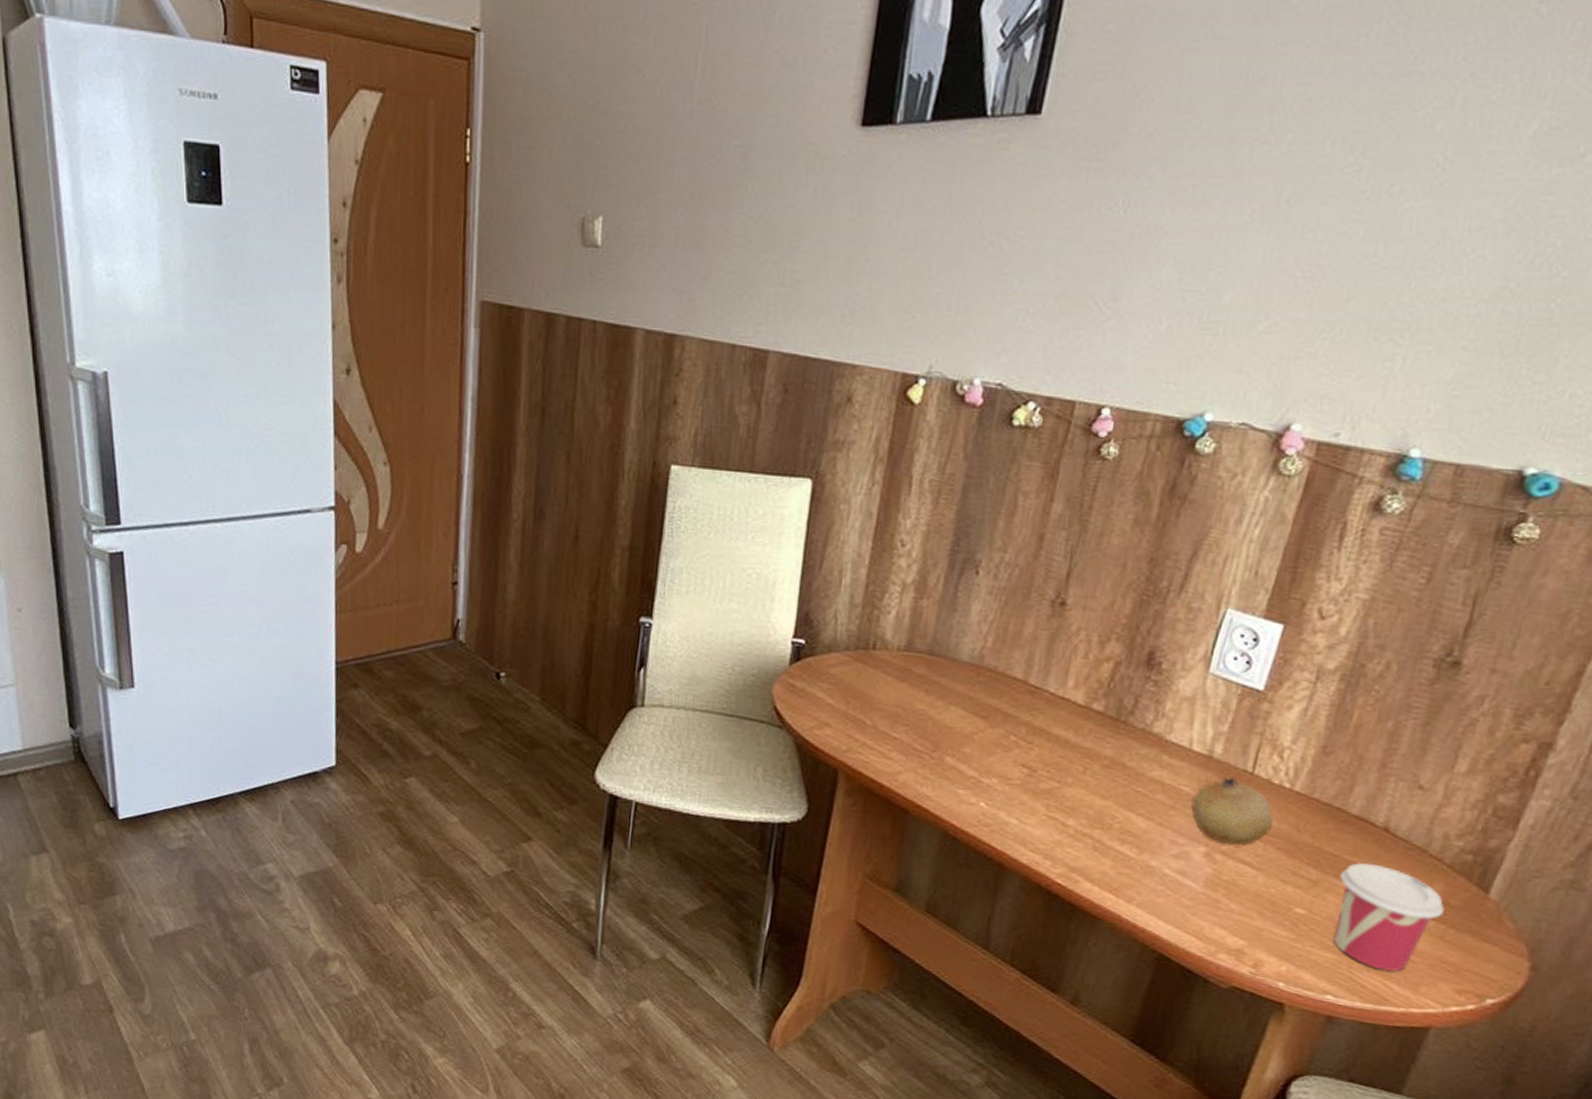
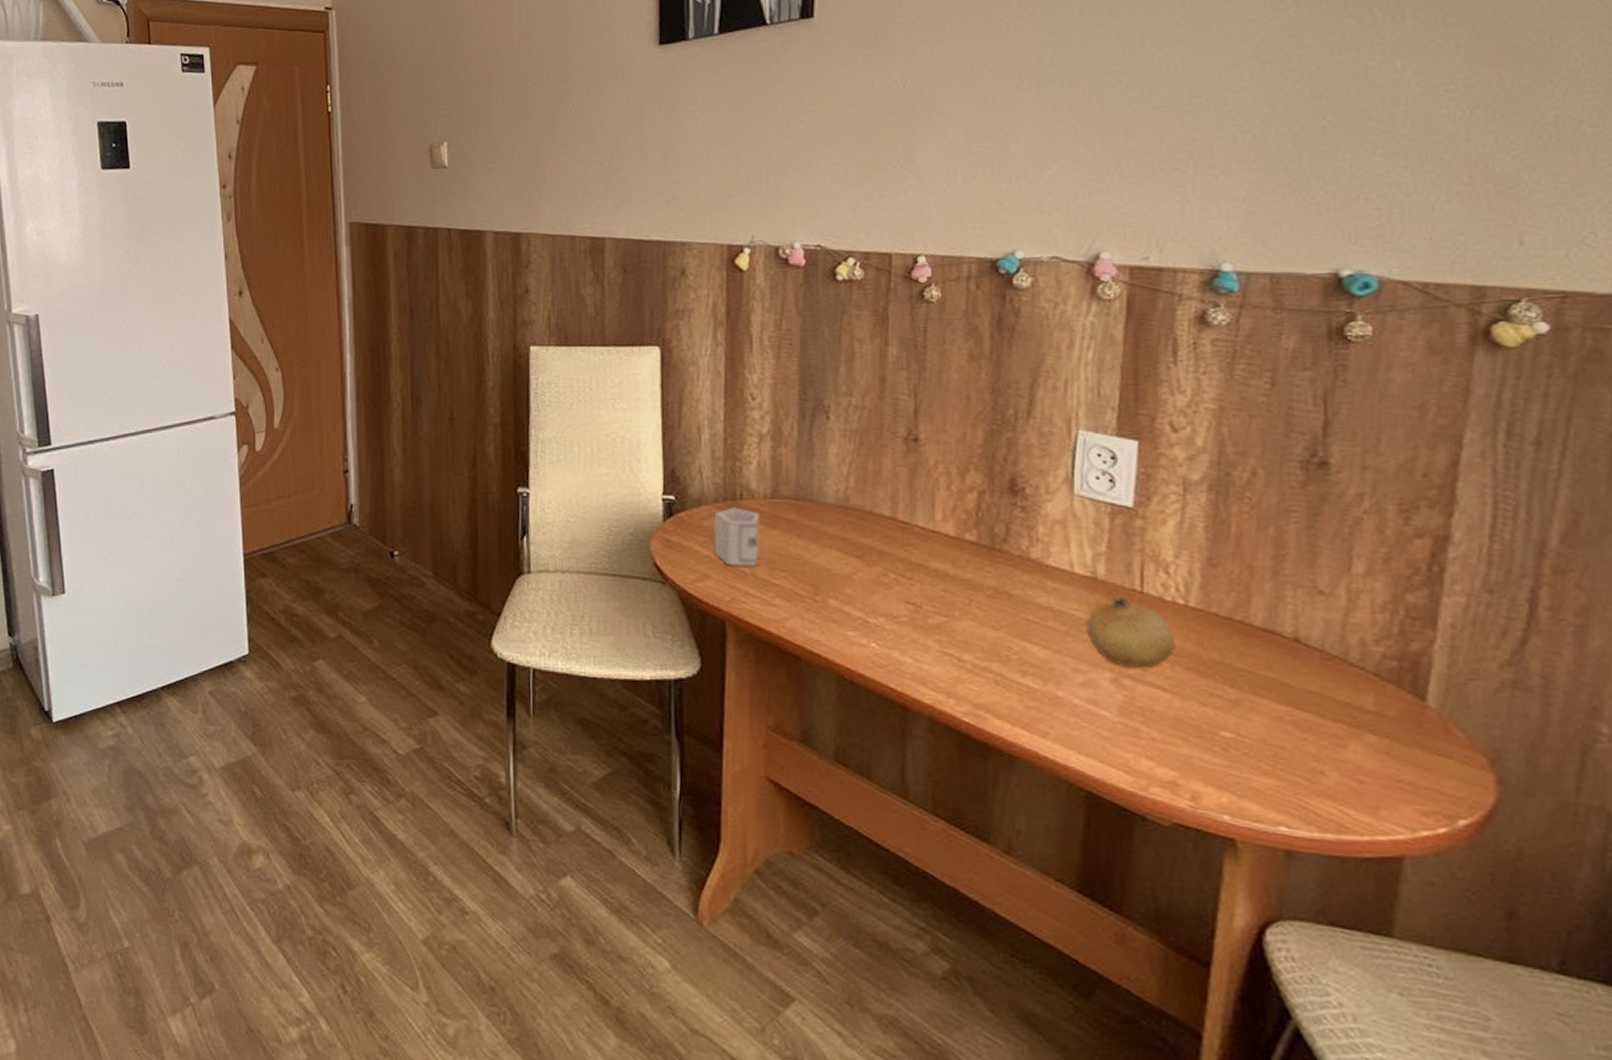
cup: none [838,657,890,718] -> present [713,507,761,566]
cup: present [1332,863,1445,973] -> none [1260,678,1383,797]

